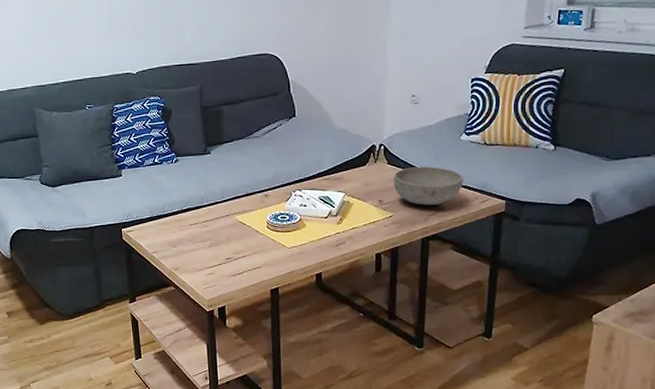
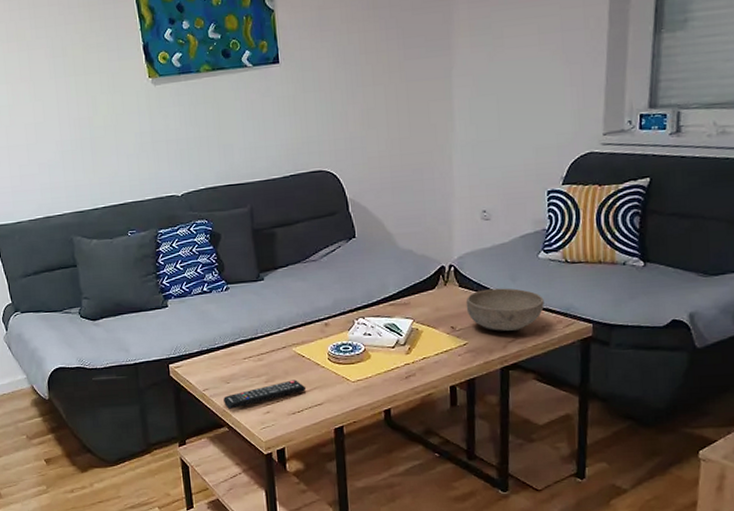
remote control: none [171,245,247,270] -> present [223,379,307,409]

